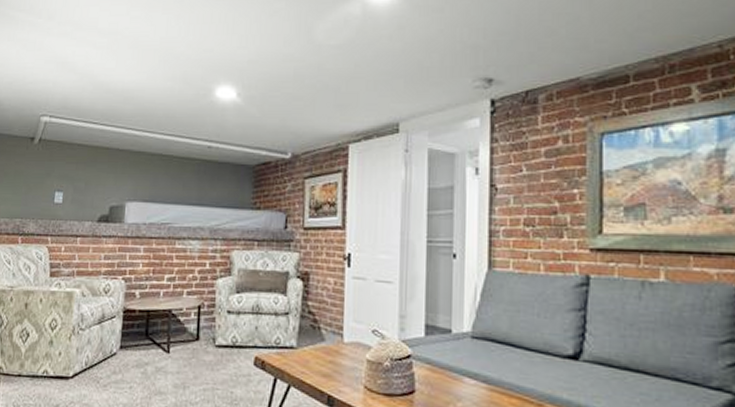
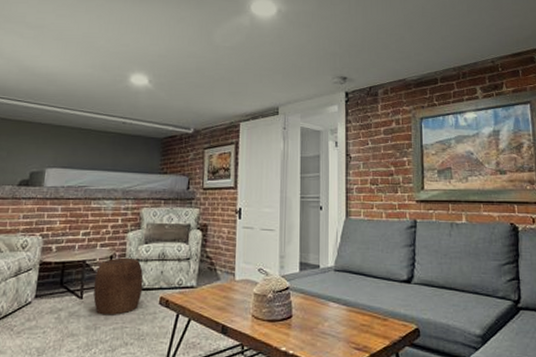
stool: none [180,308,236,374] -> present [93,257,144,315]

